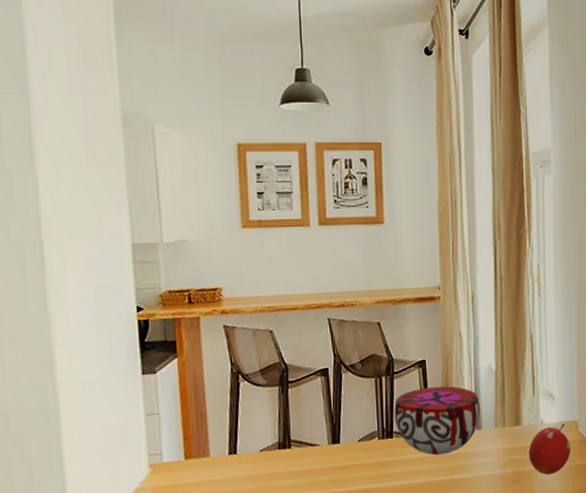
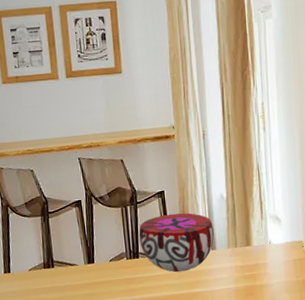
fruit: present [528,423,571,475] -> none [259,243,298,288]

